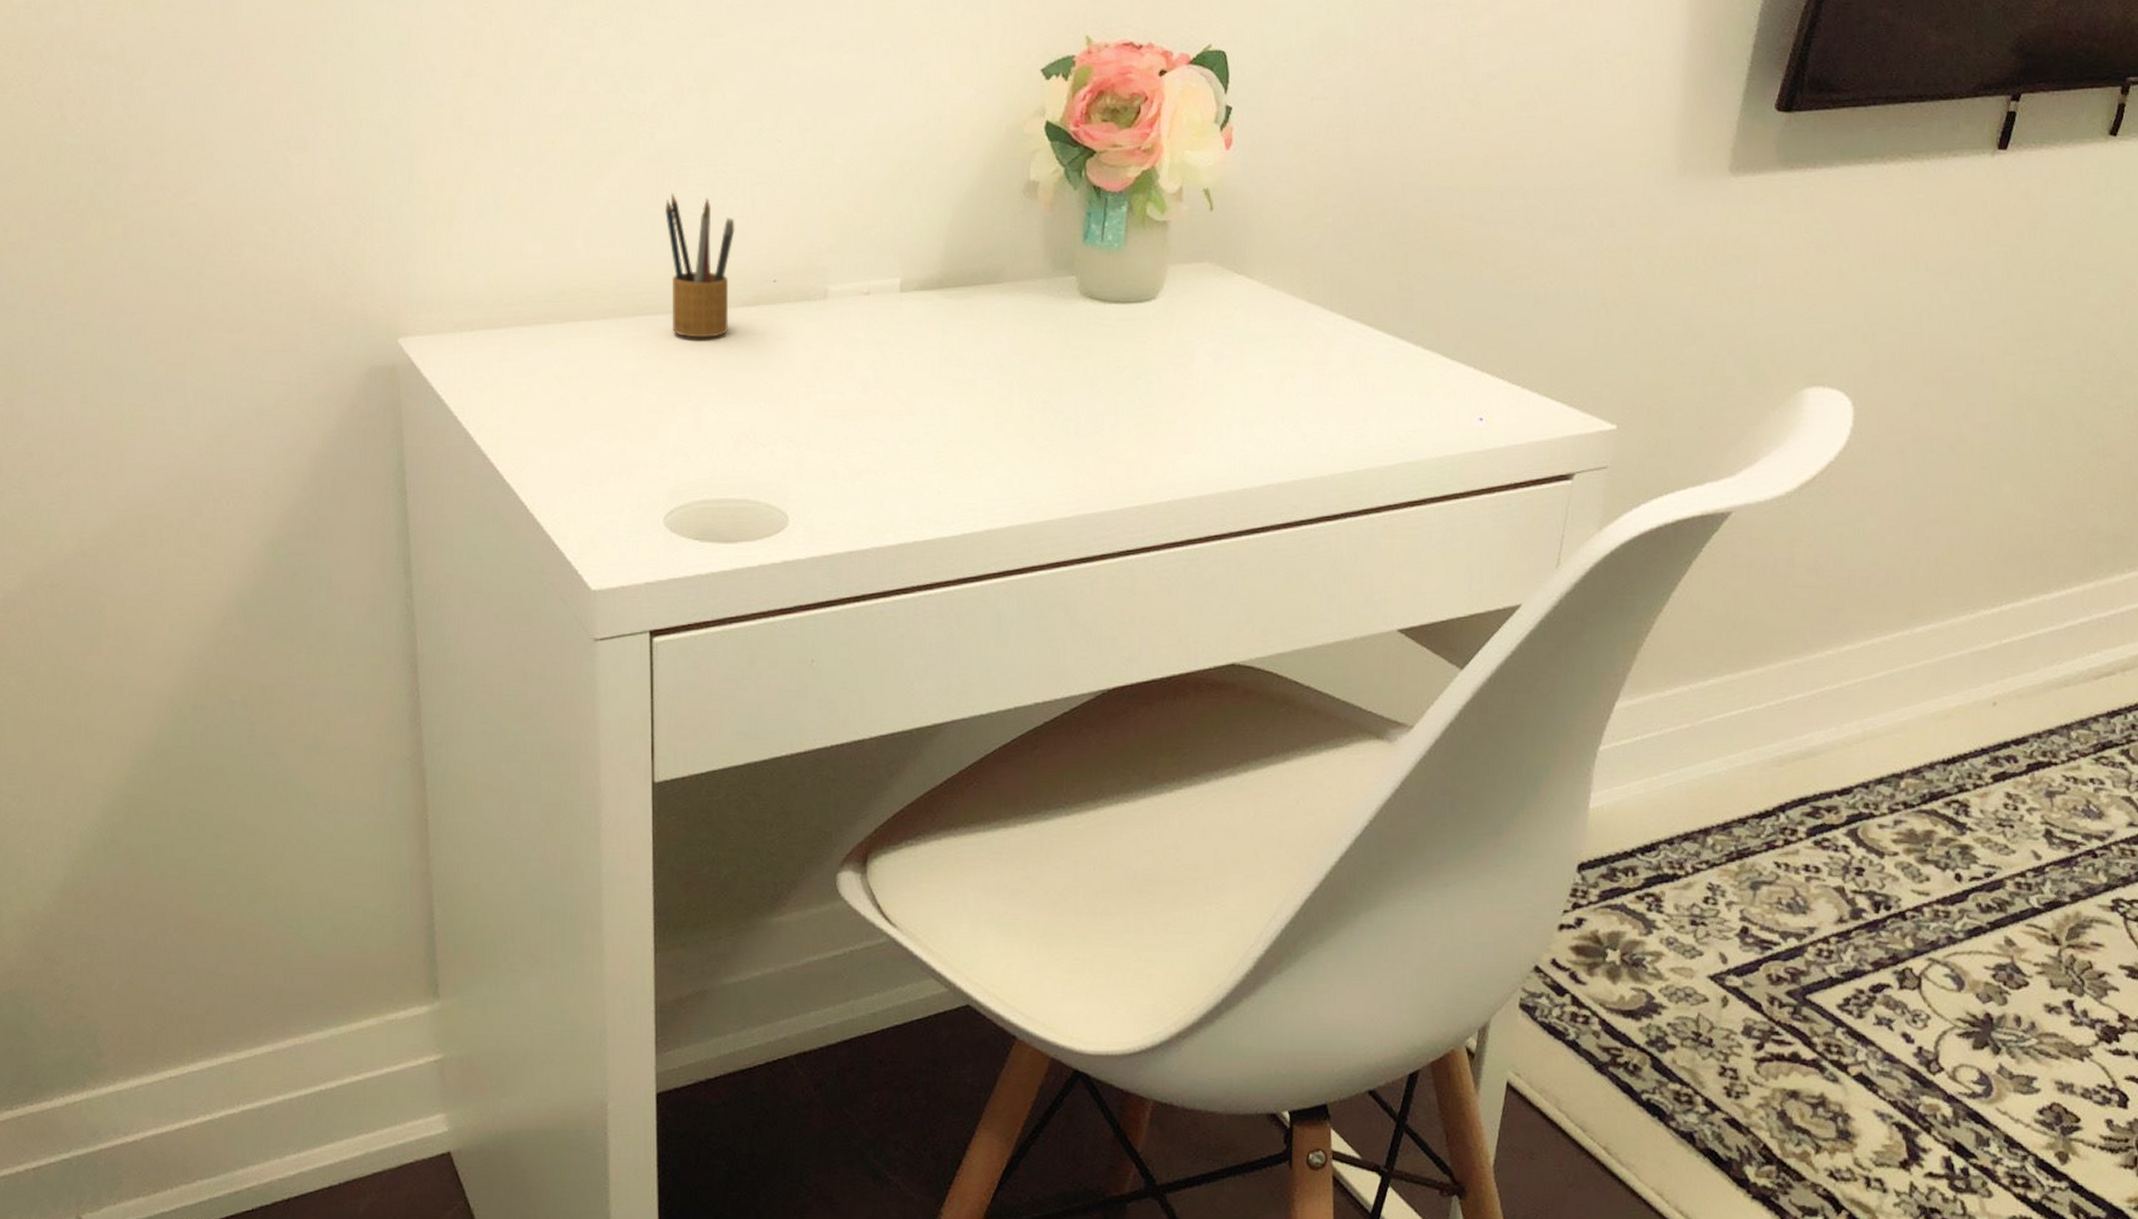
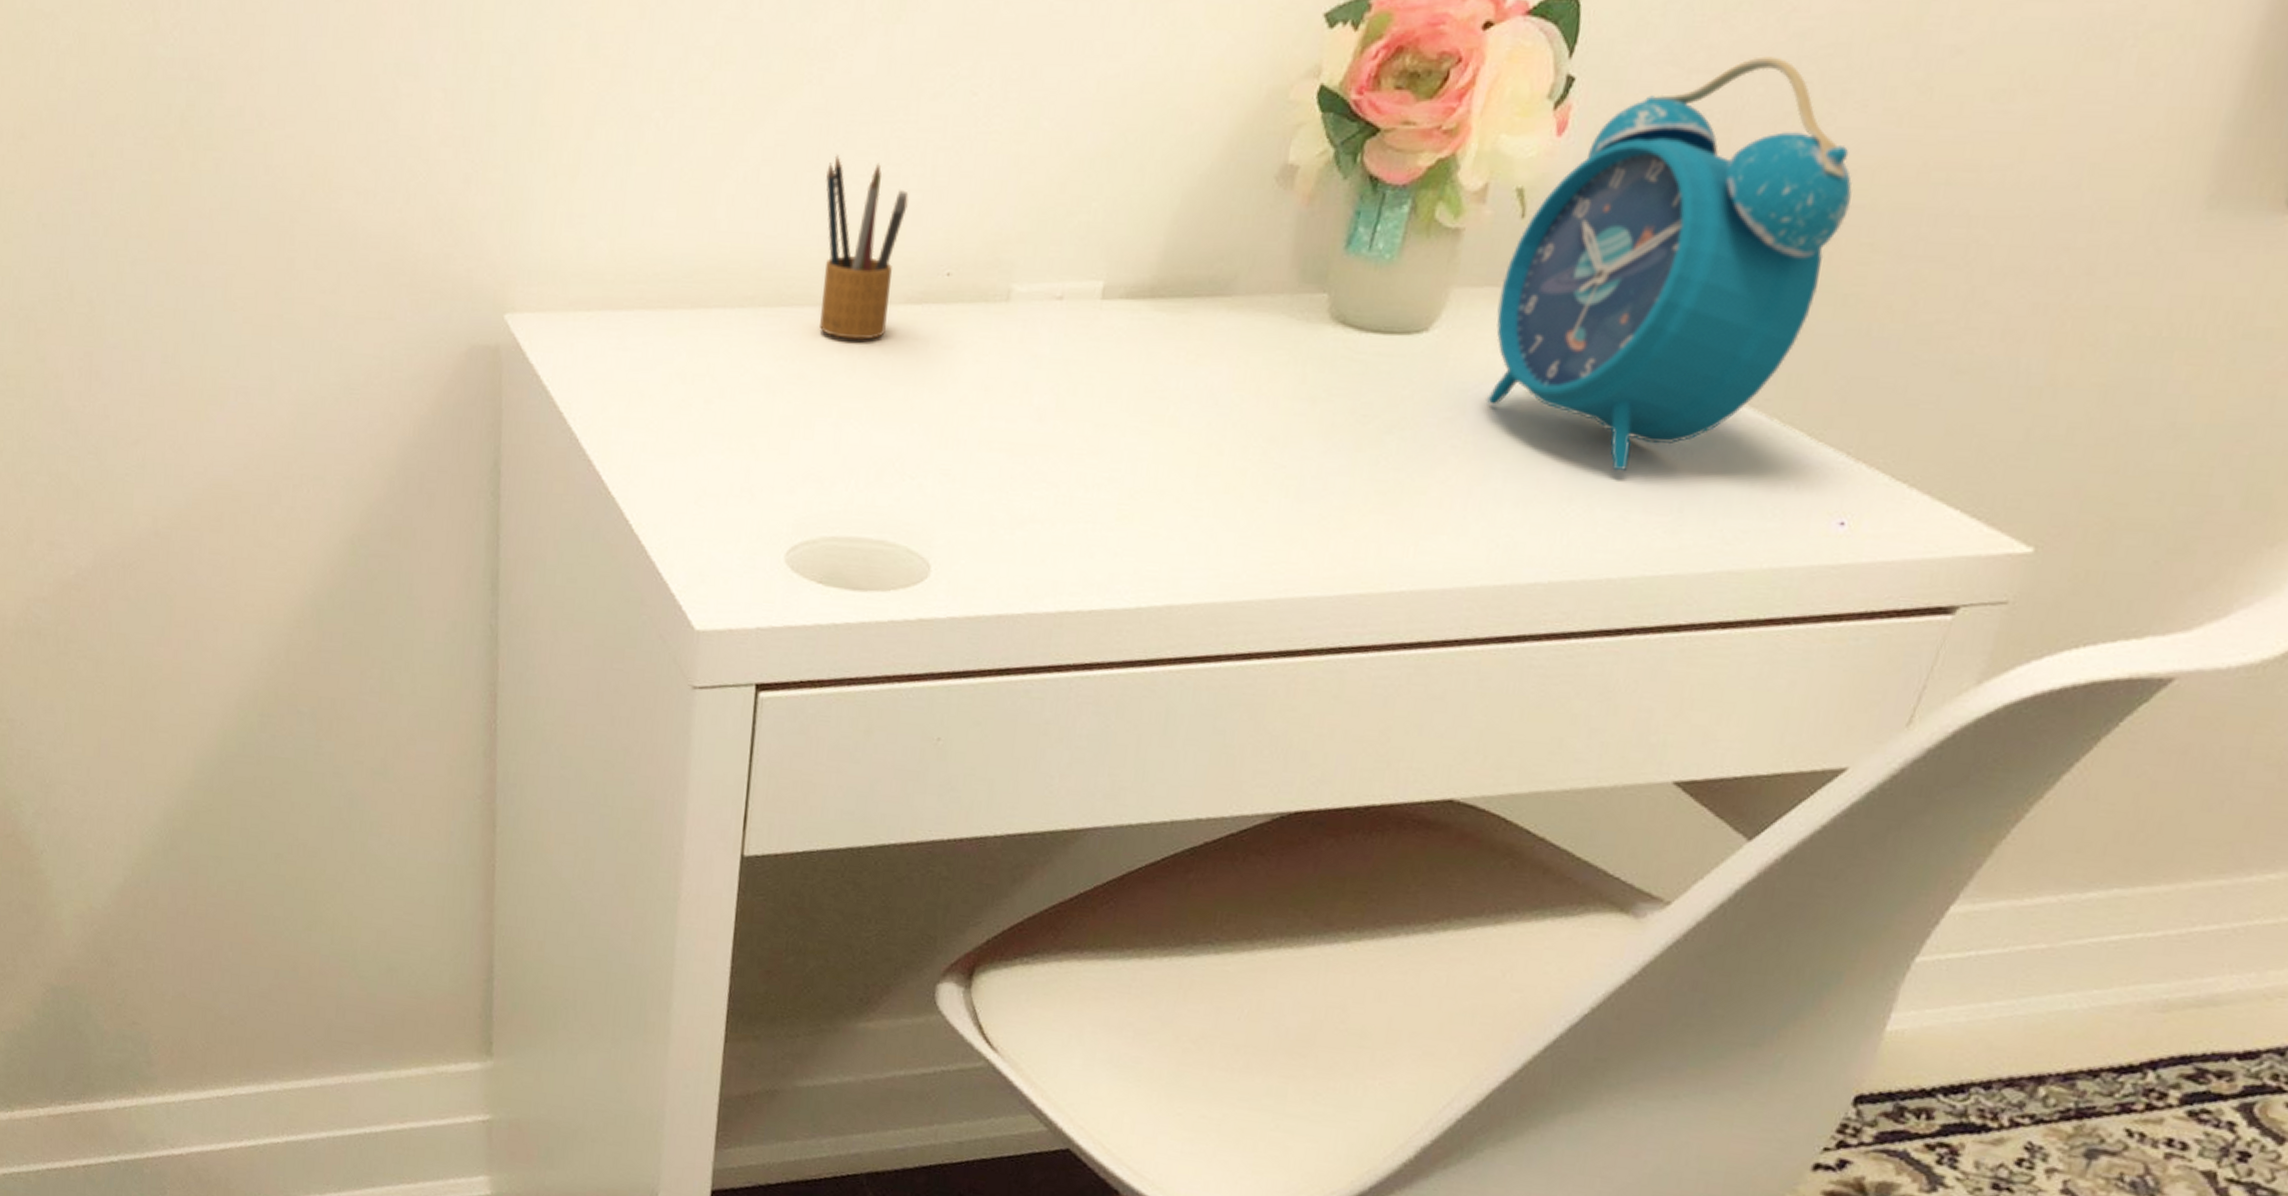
alarm clock: none [1204,86,1442,394] -> present [1487,56,1852,471]

